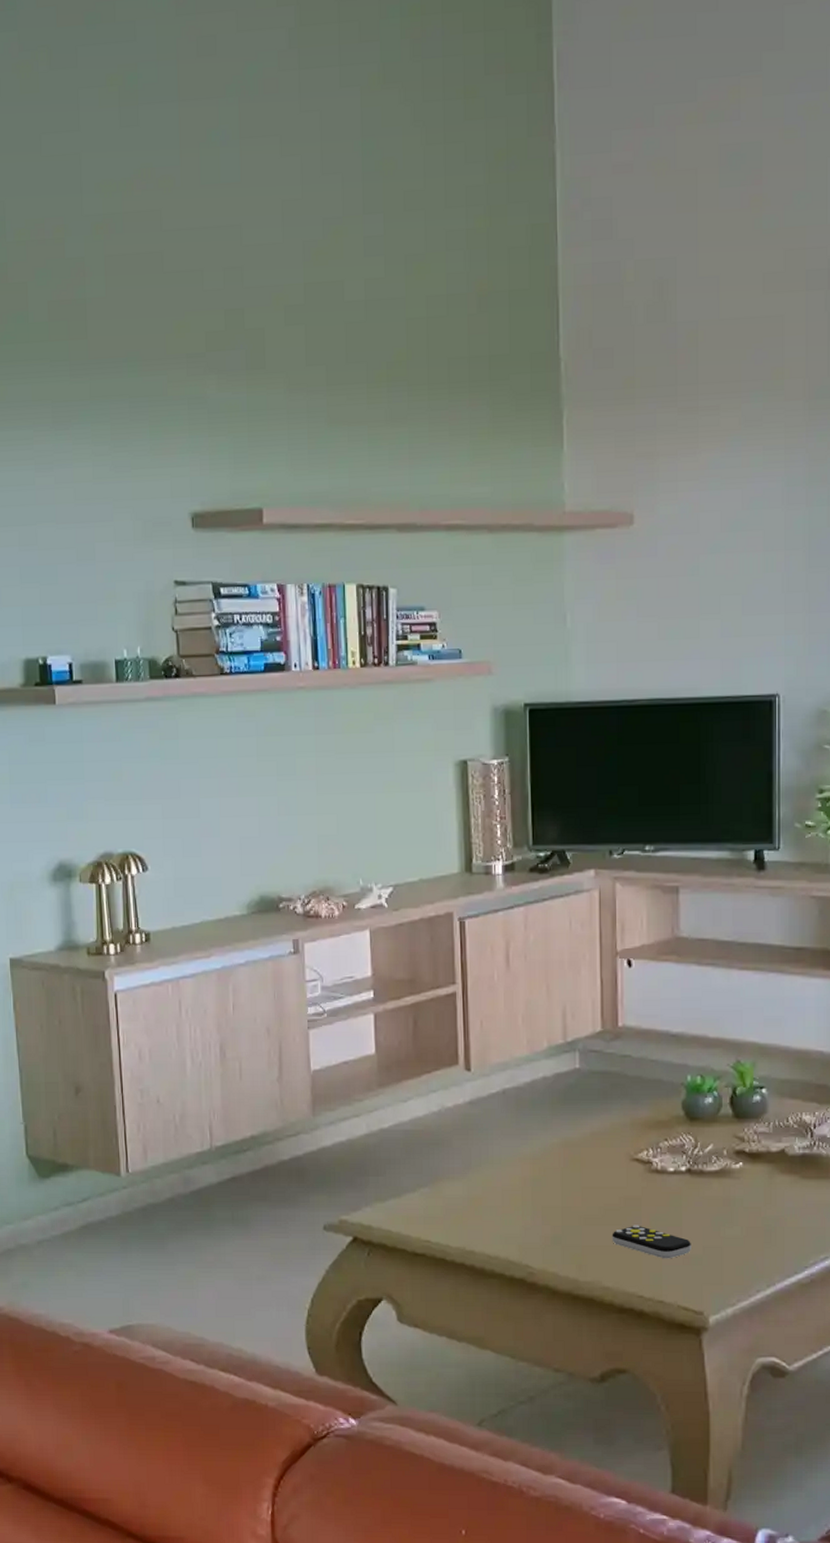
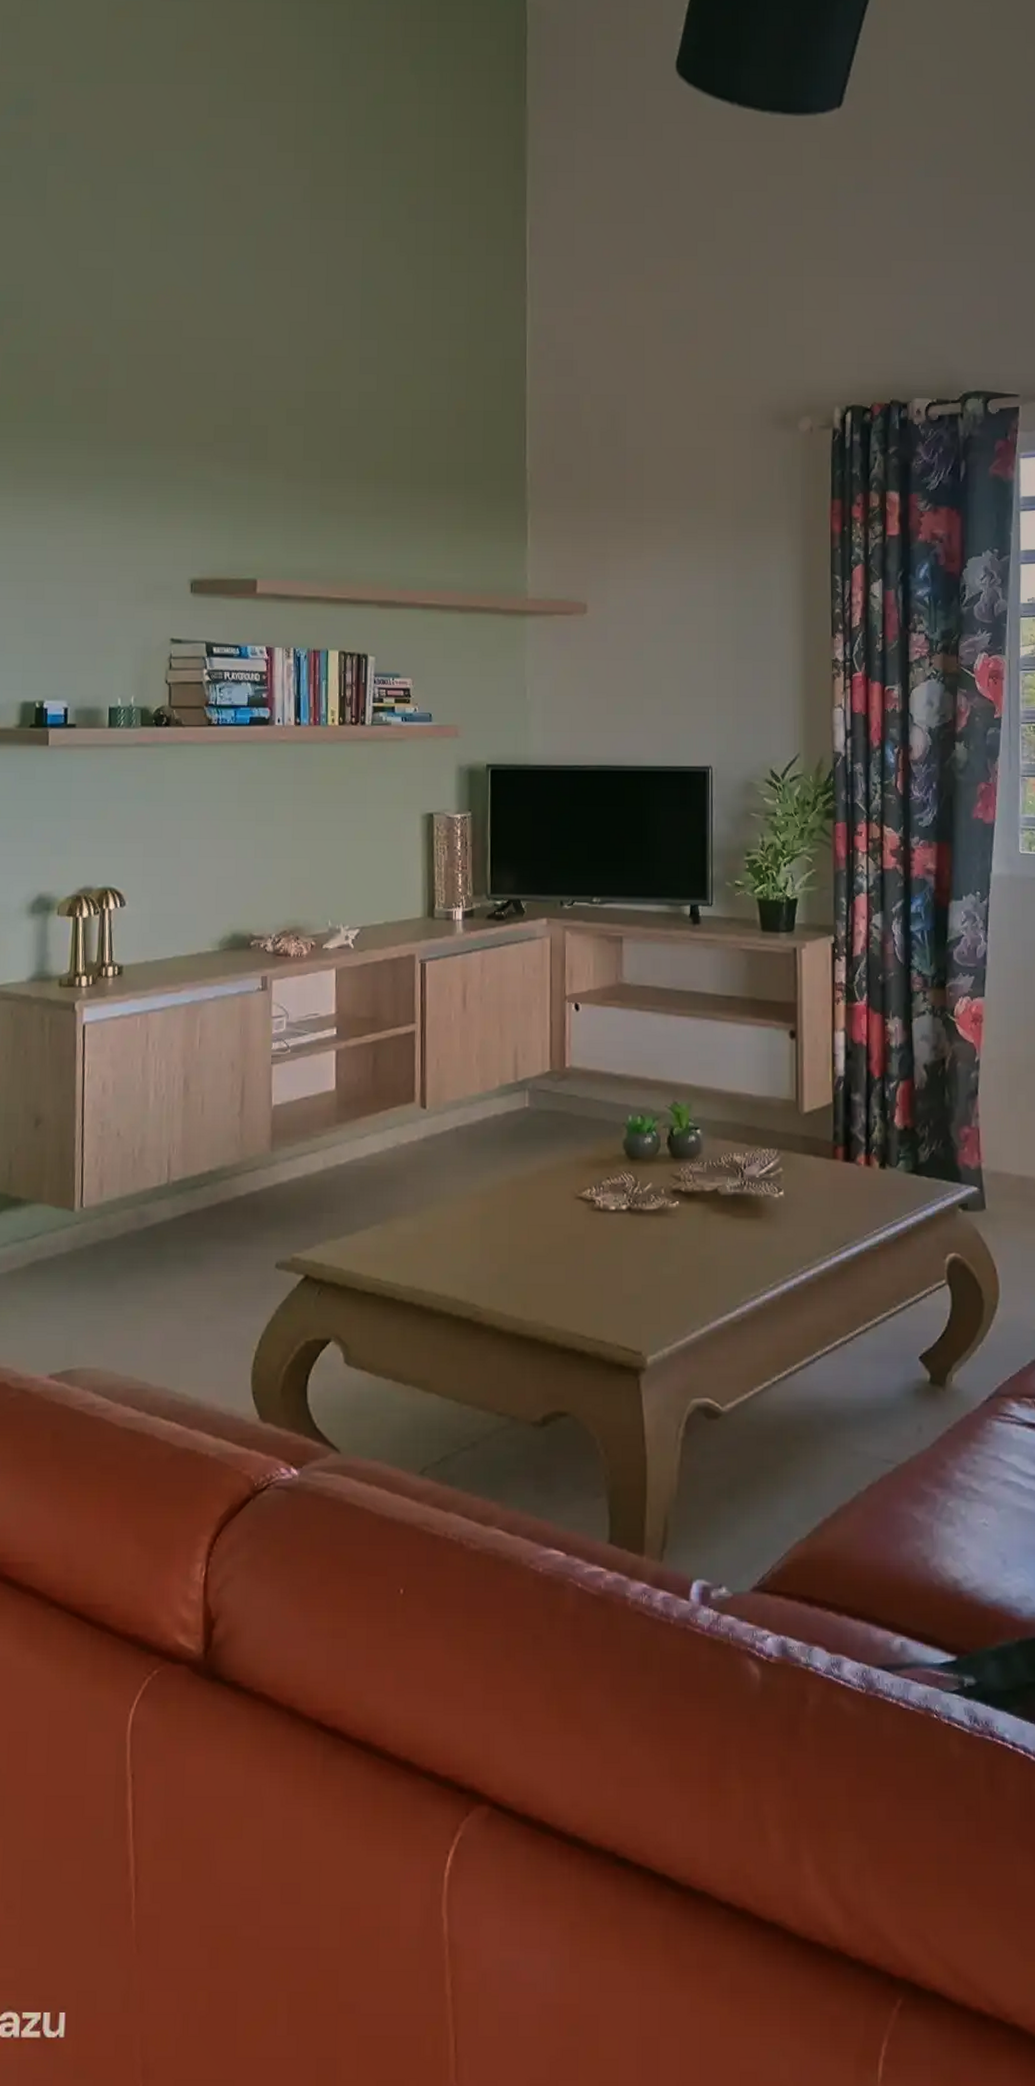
remote control: present [612,1225,691,1259] -> none [556,1263,631,1298]

